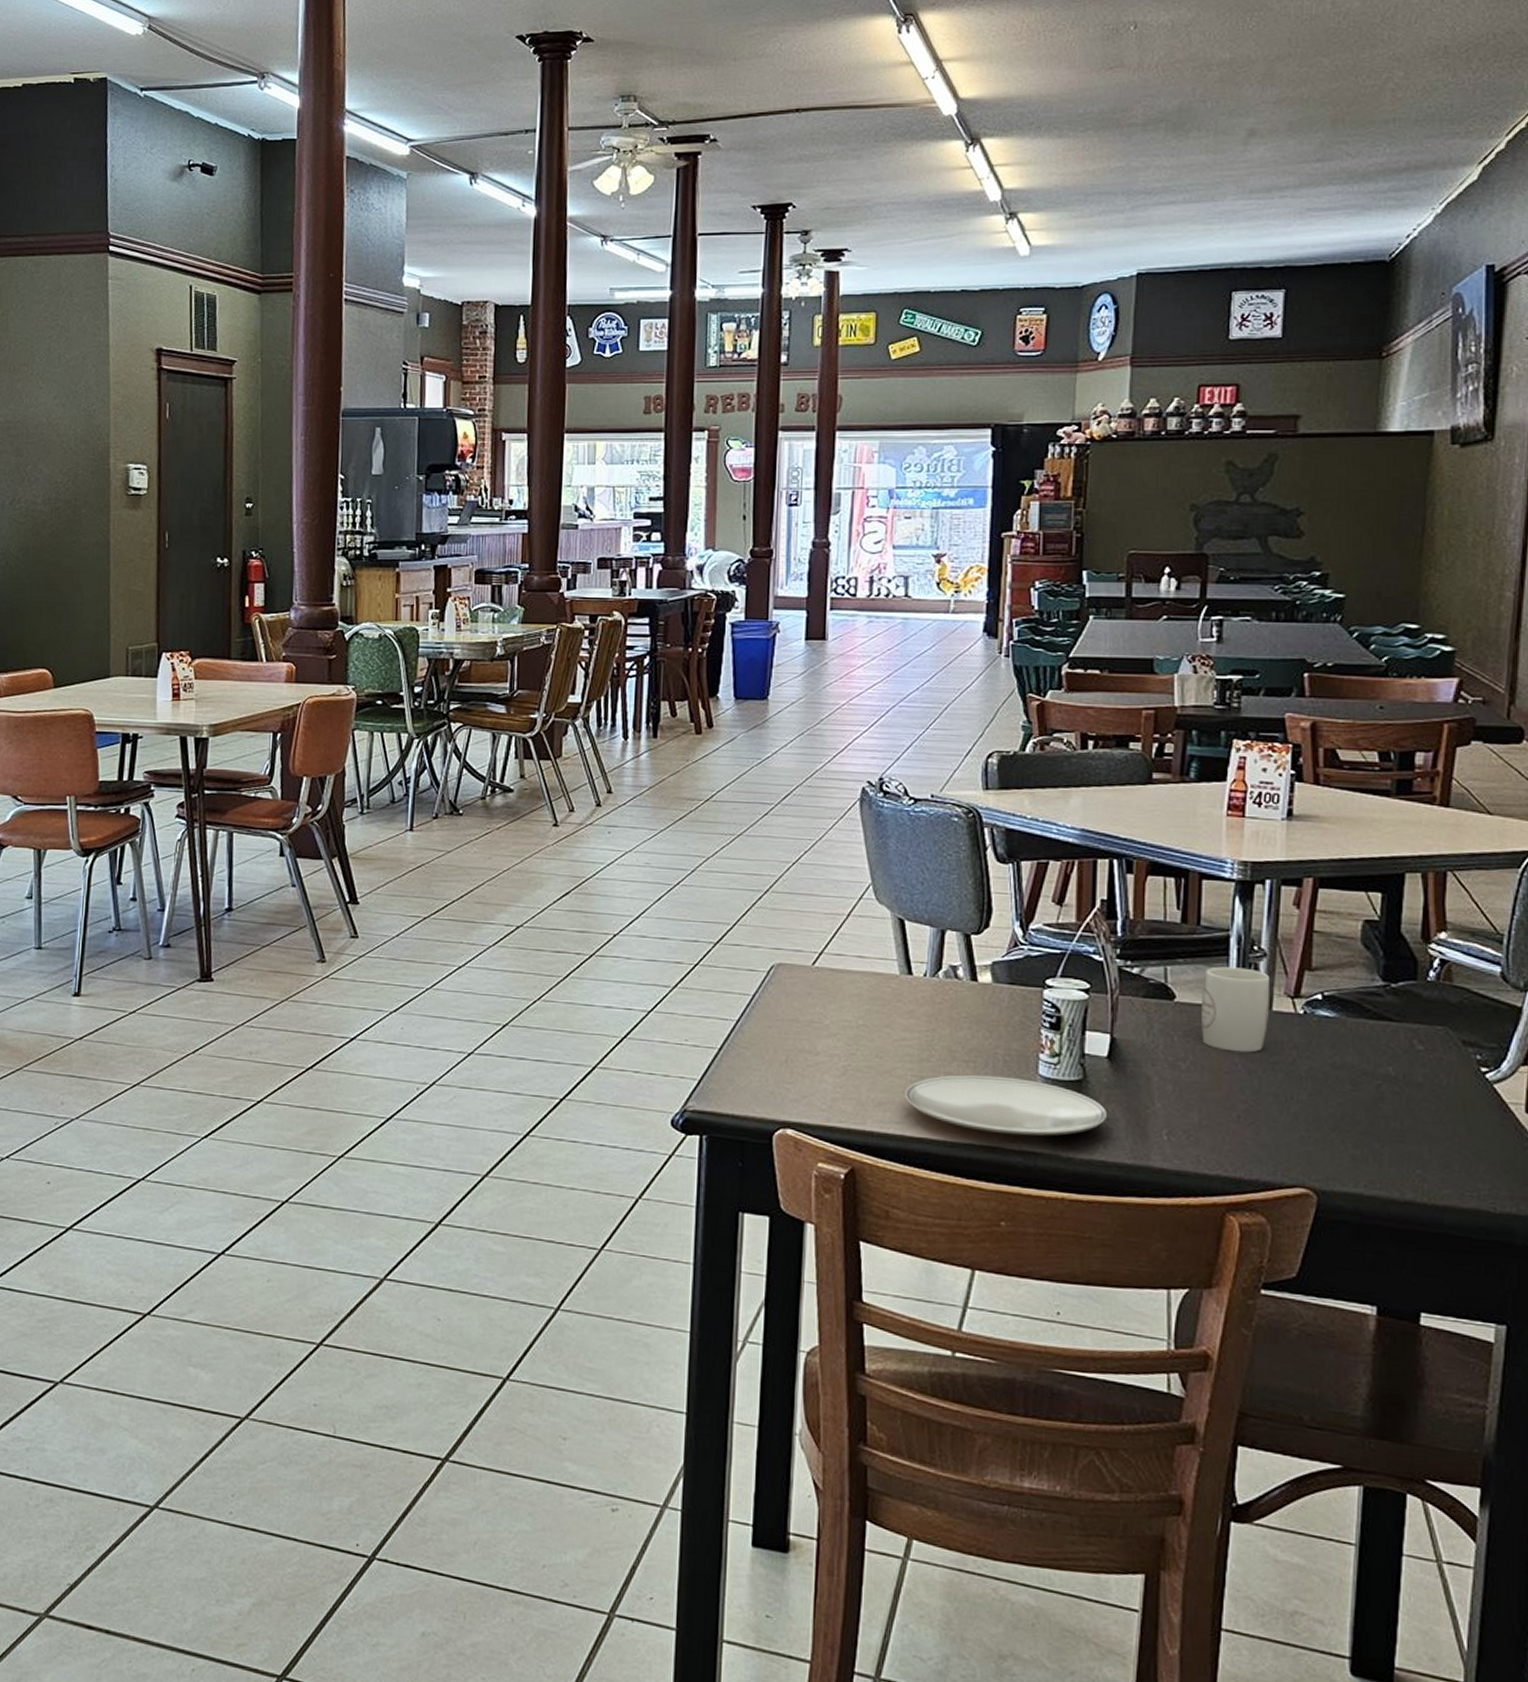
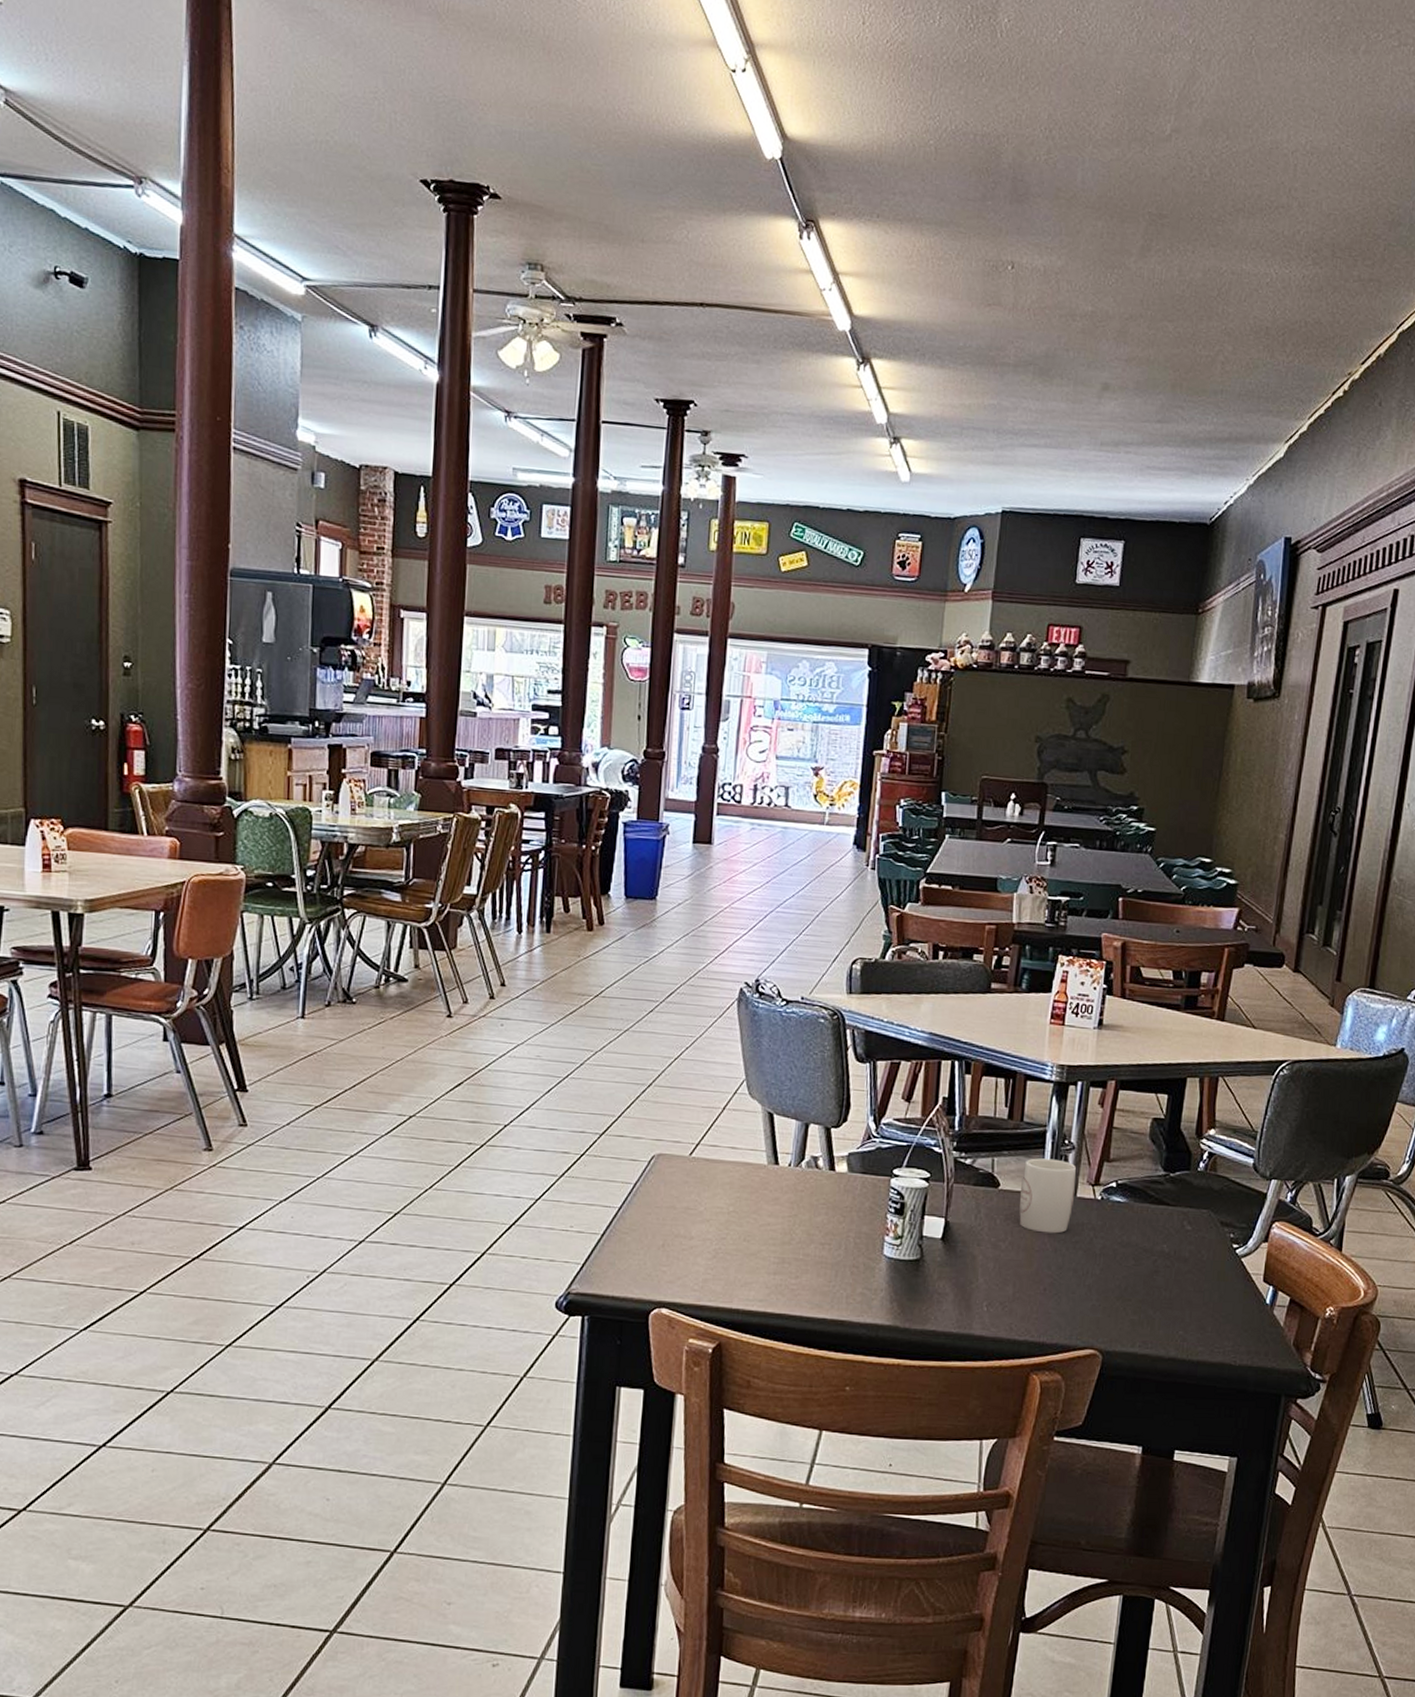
plate: present [903,1074,1107,1137] -> none [767,1256,939,1311]

